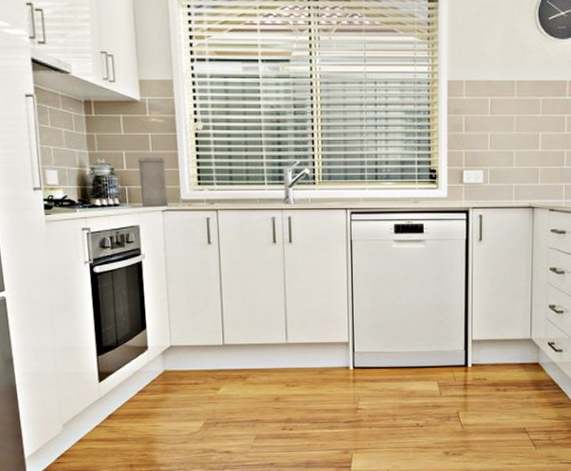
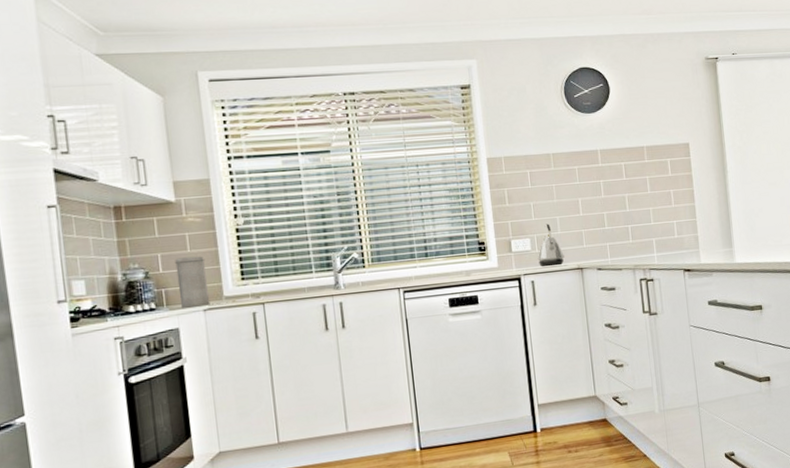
kettle: none [488,156,517,202] -> present [537,223,564,267]

